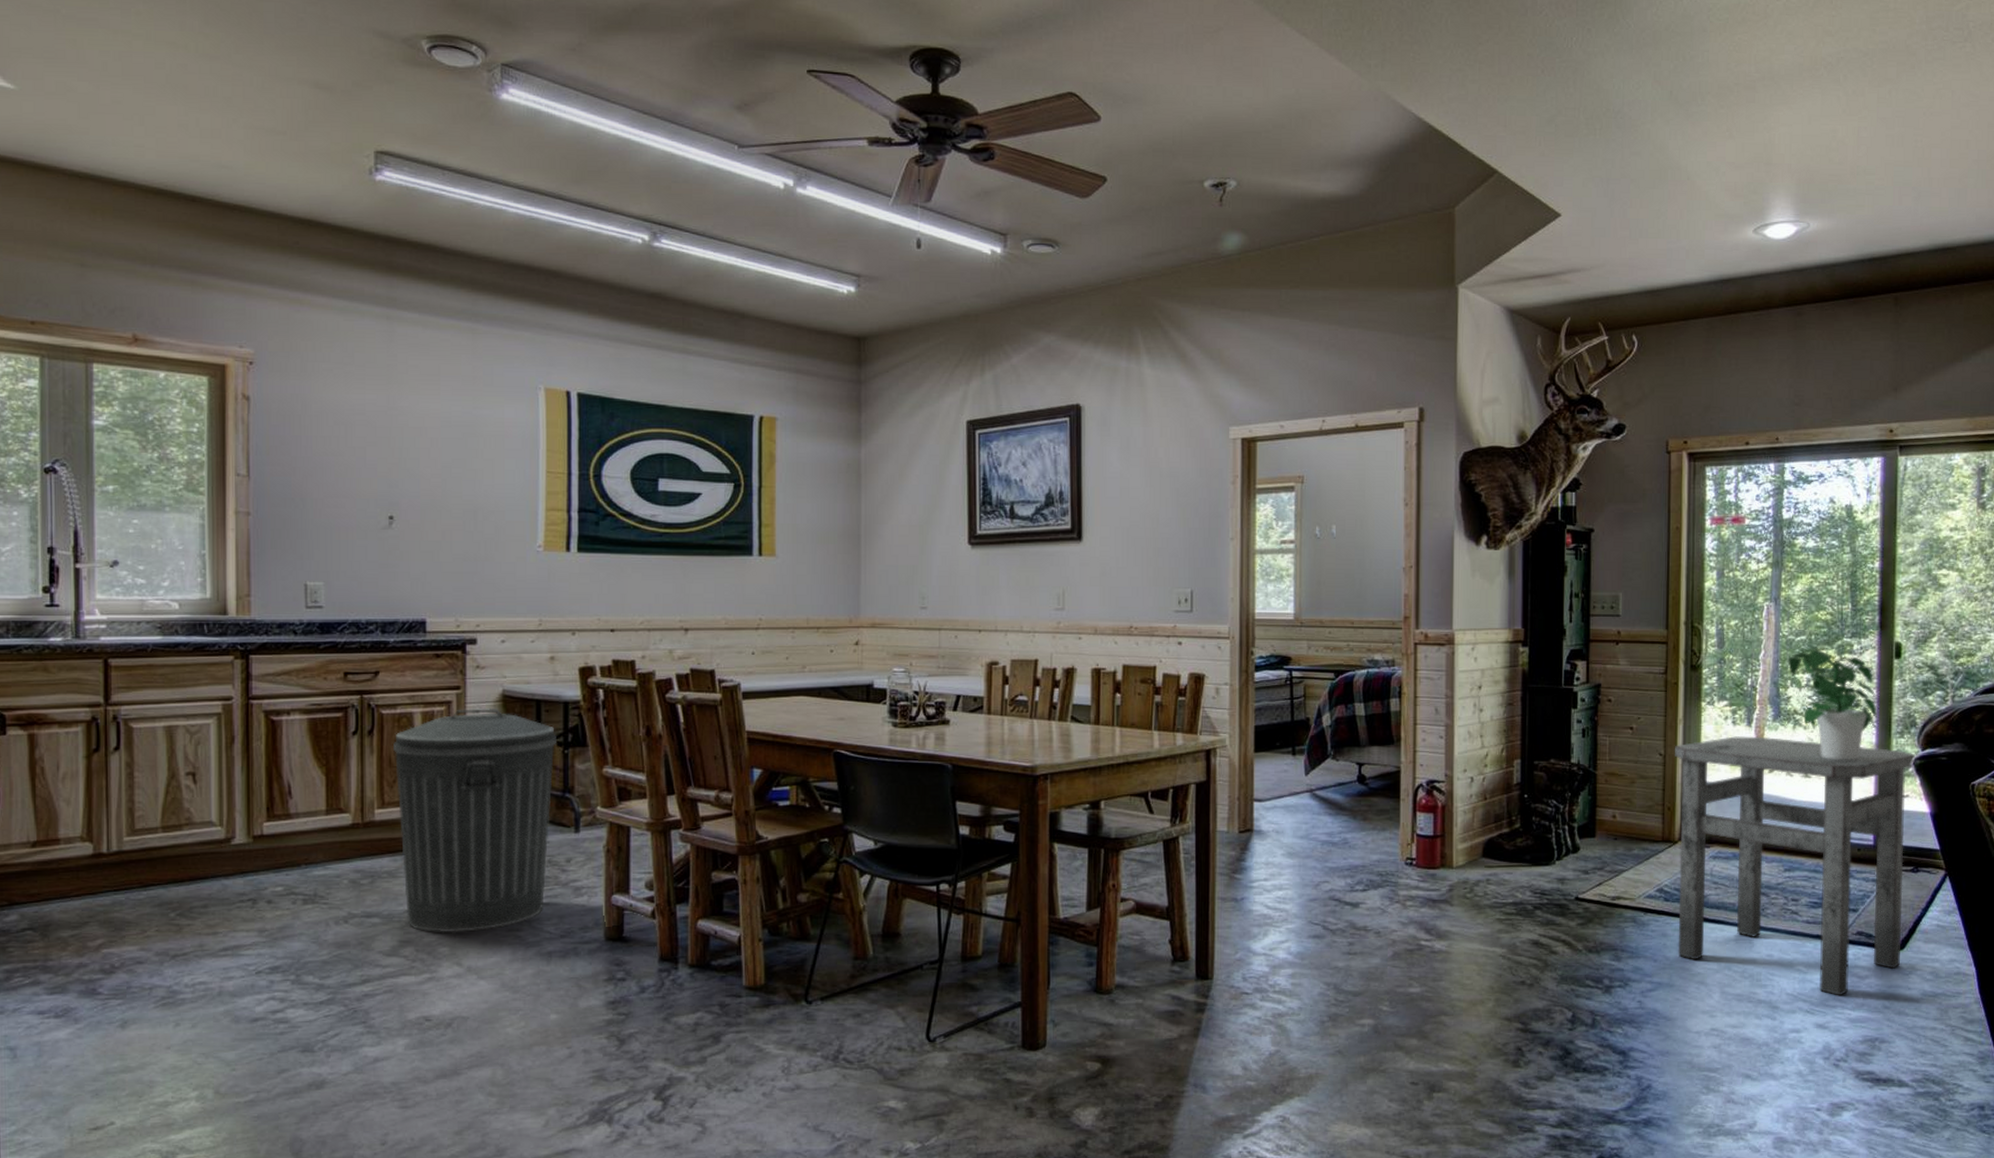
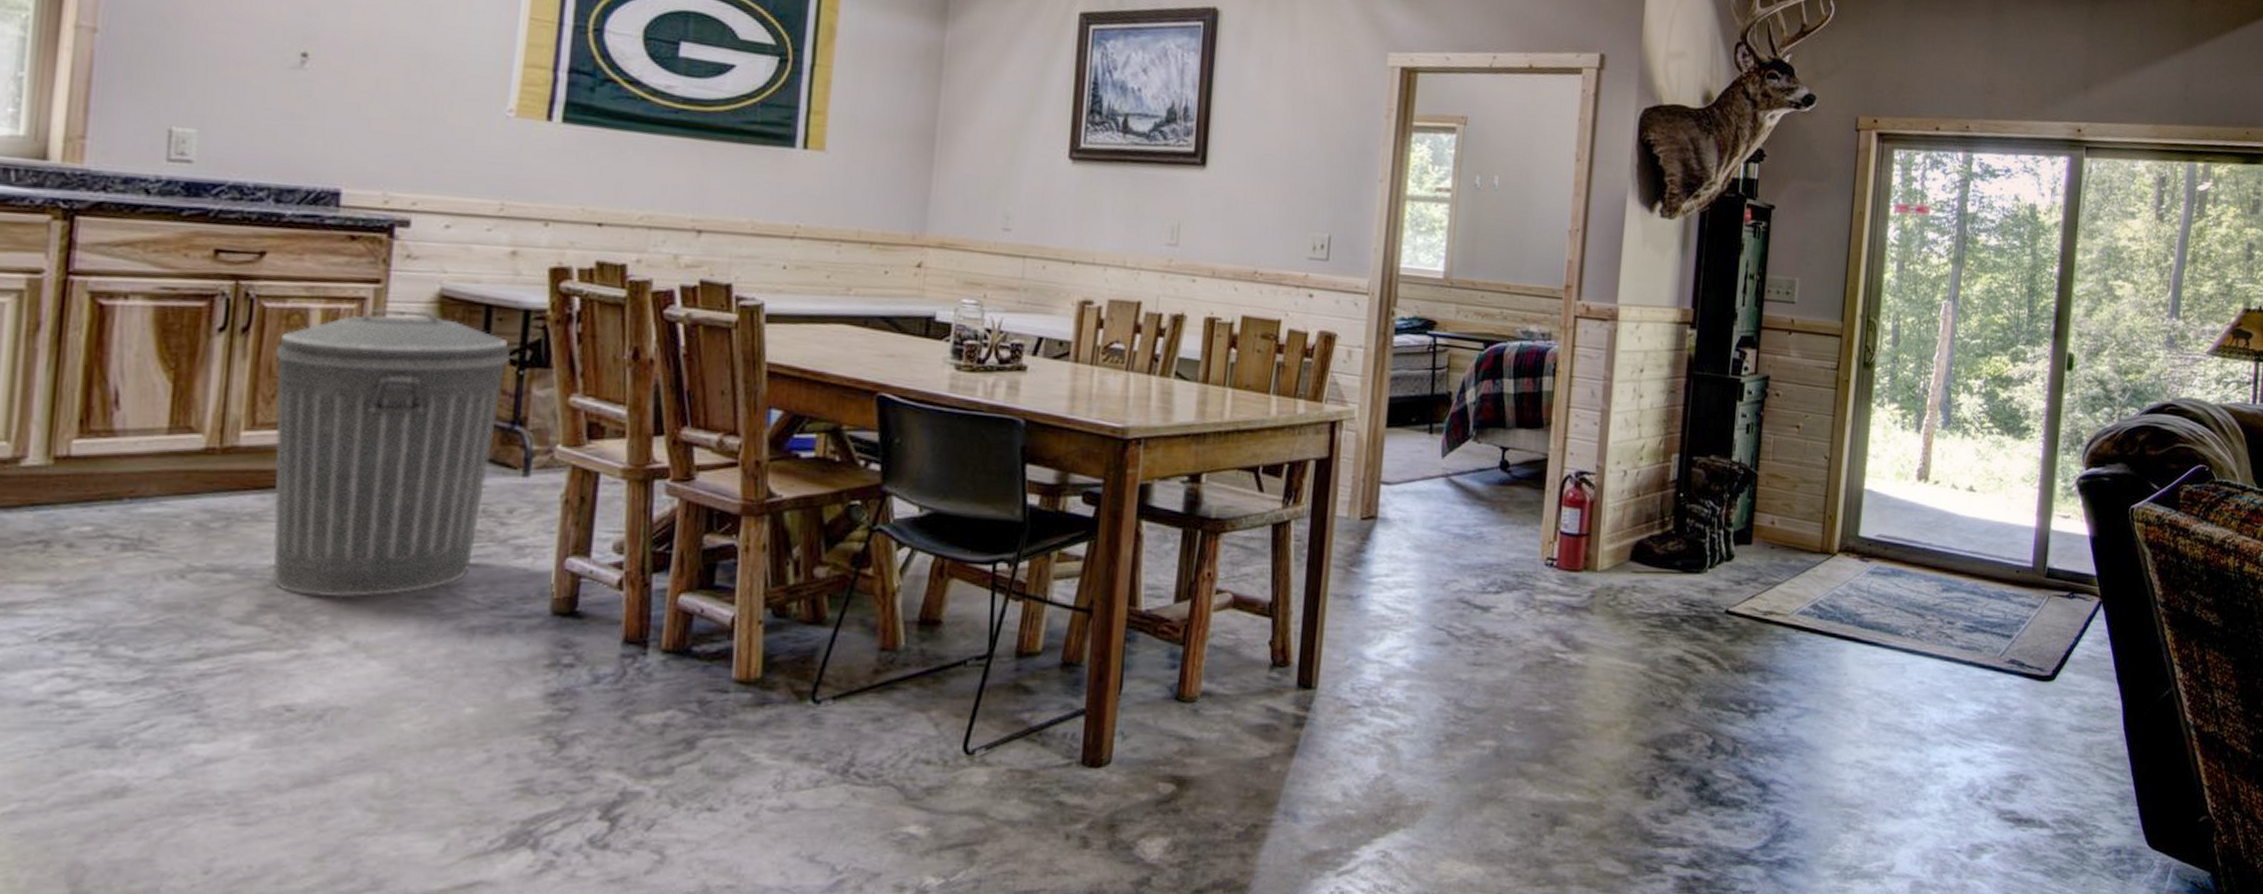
side table: present [1674,736,1917,996] -> none [1827,442,2081,729]
potted plant: present [1788,647,1877,761] -> none [1962,352,2046,477]

